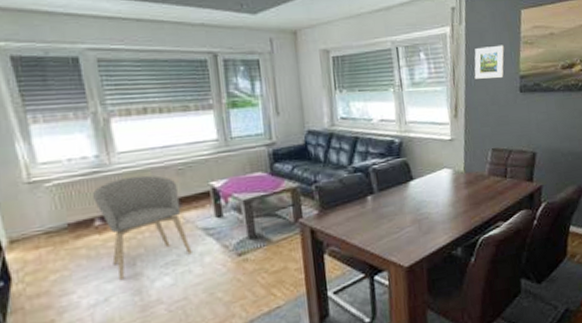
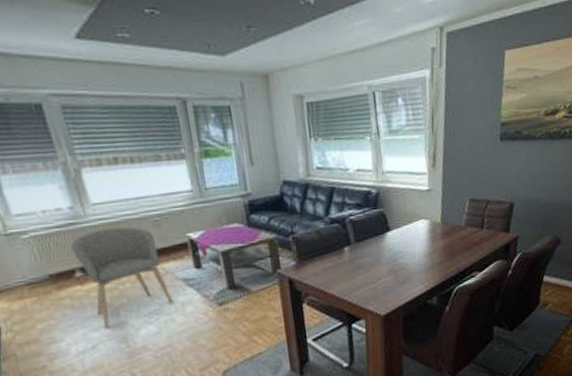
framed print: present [474,45,505,79] -> none [453,89,486,127]

